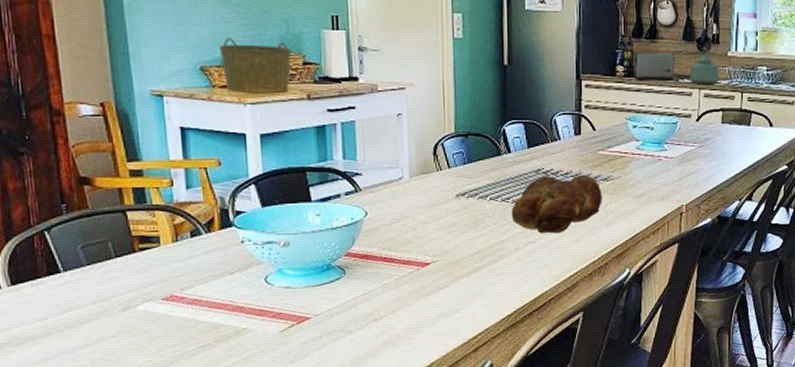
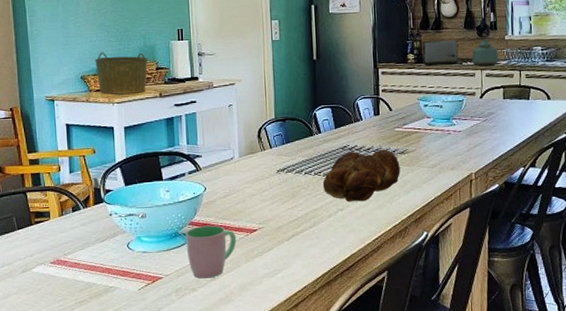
cup: none [340,257,405,319] -> present [185,225,237,279]

